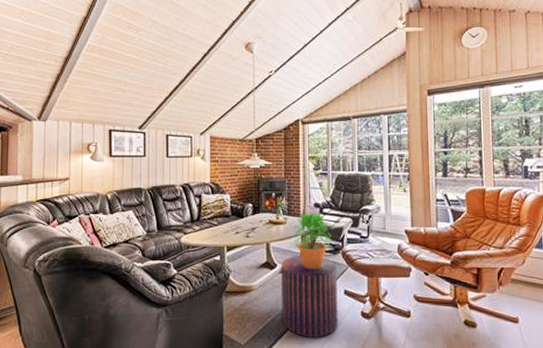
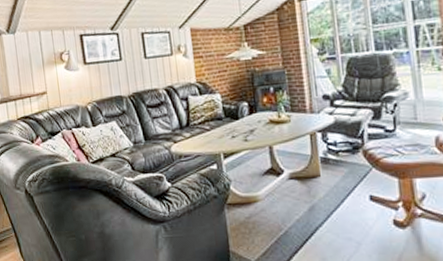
stool: present [281,256,338,337] -> none [289,158,366,252]
potted plant: present [291,212,332,269] -> none [297,105,348,174]

